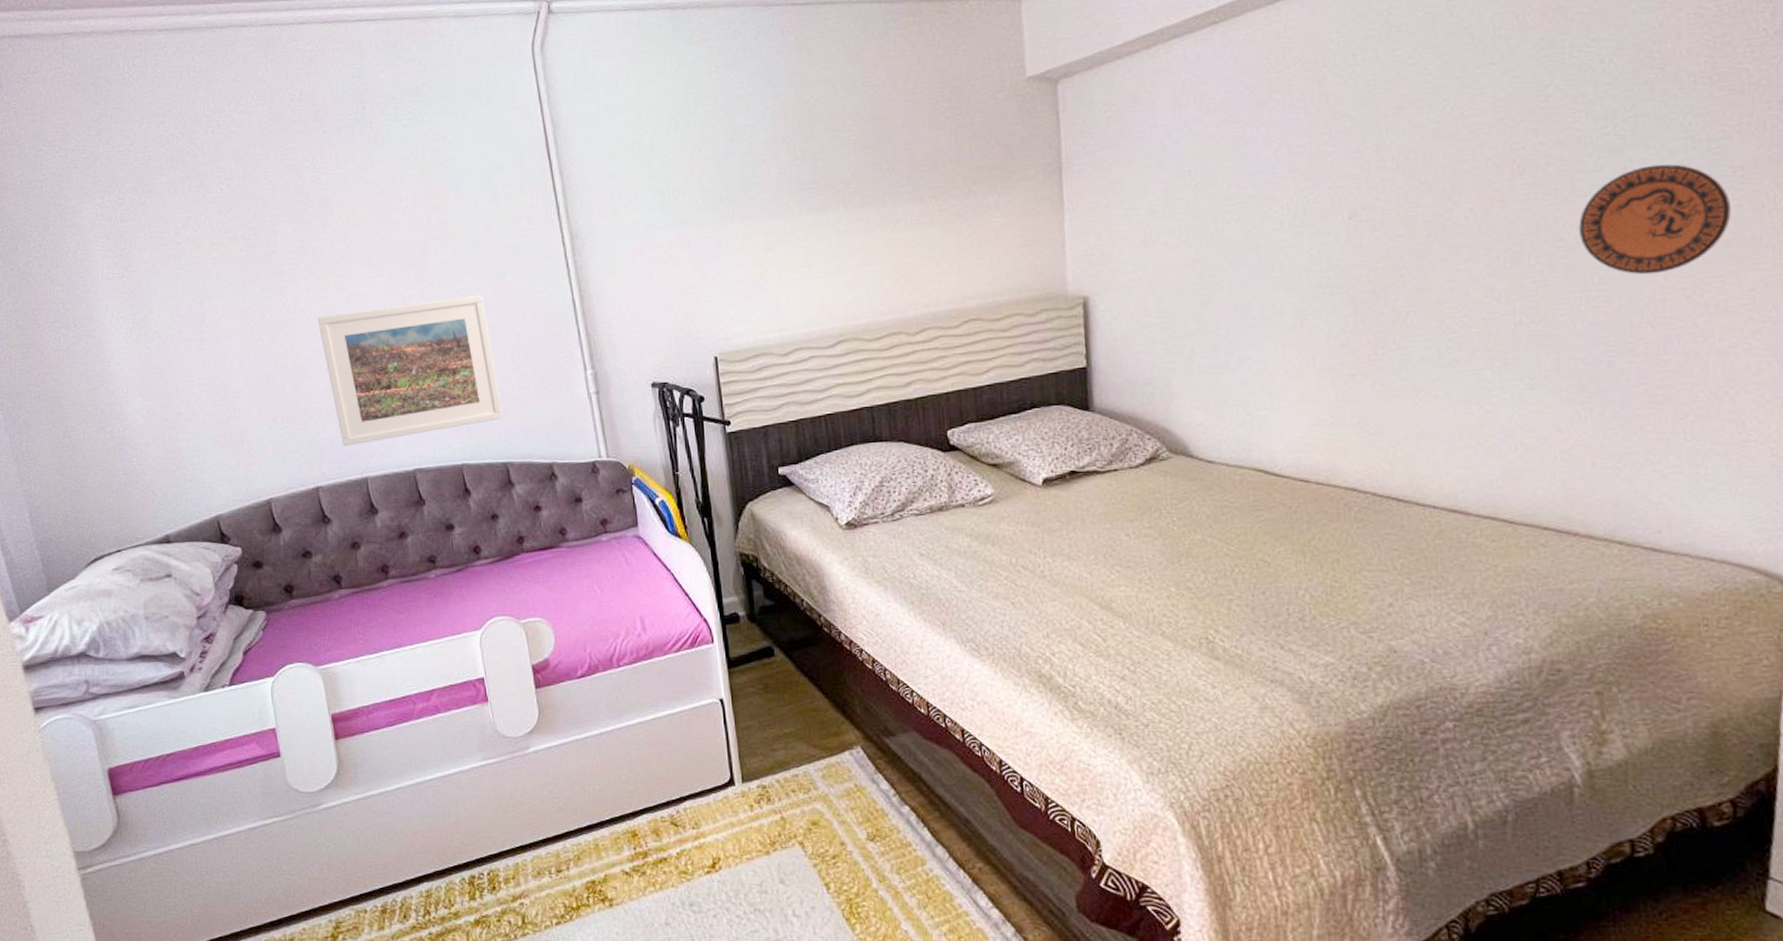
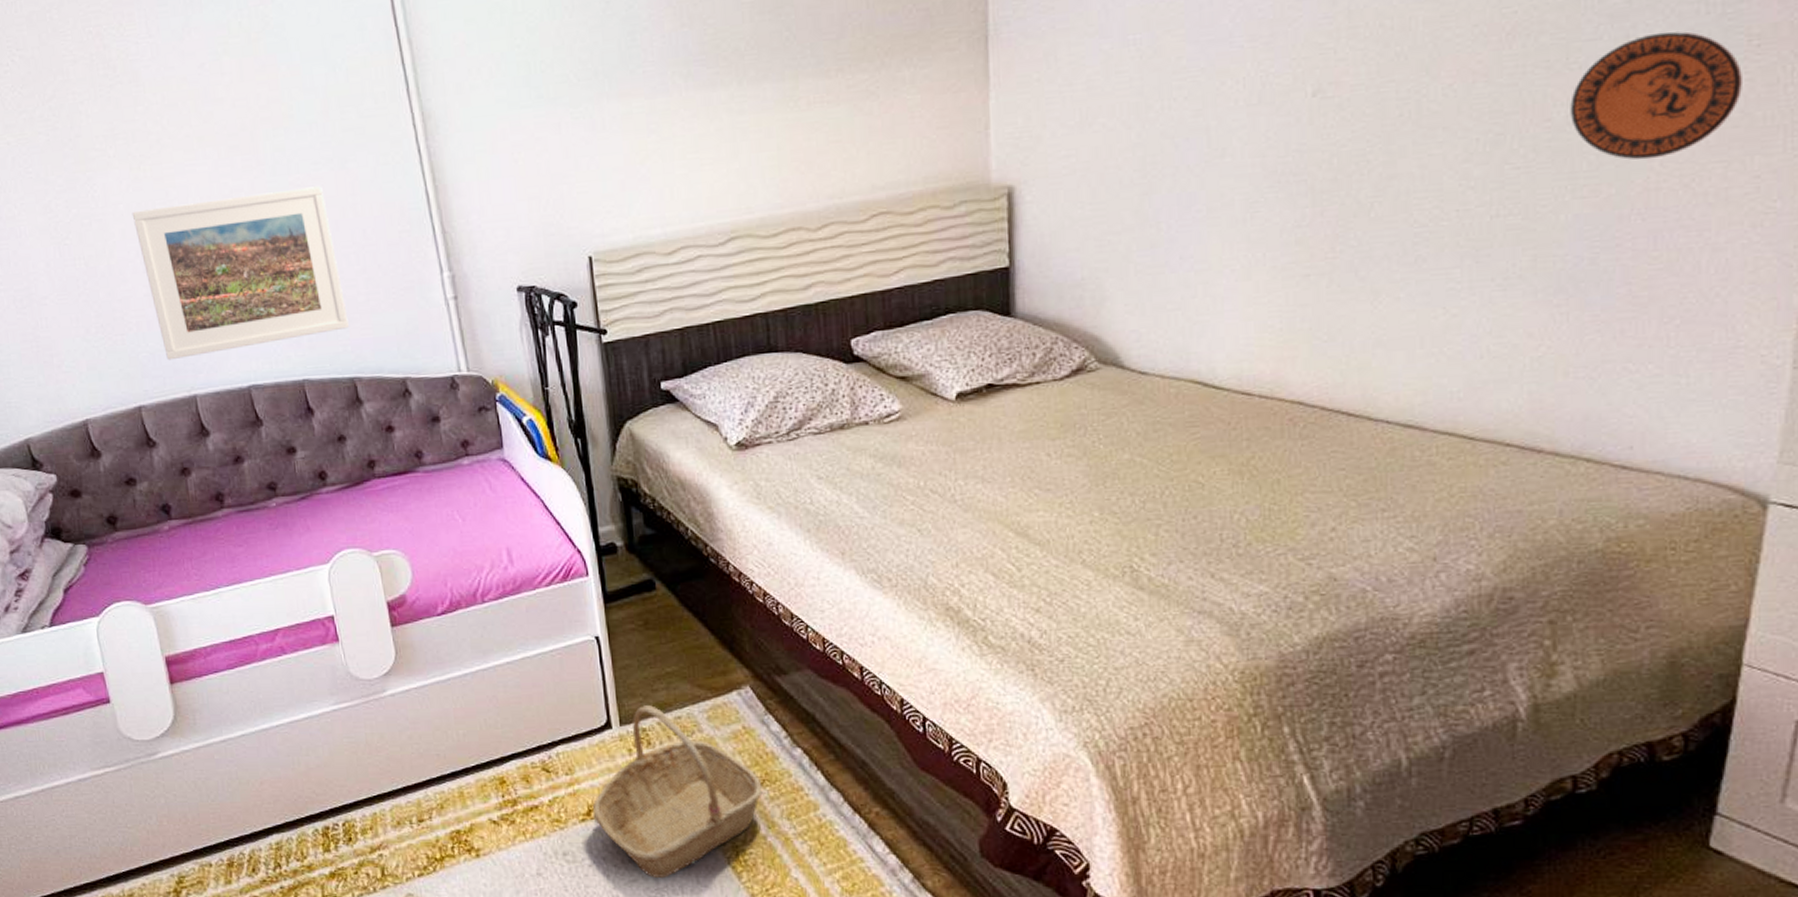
basket: none [716,764,874,930] -> present [592,705,763,879]

